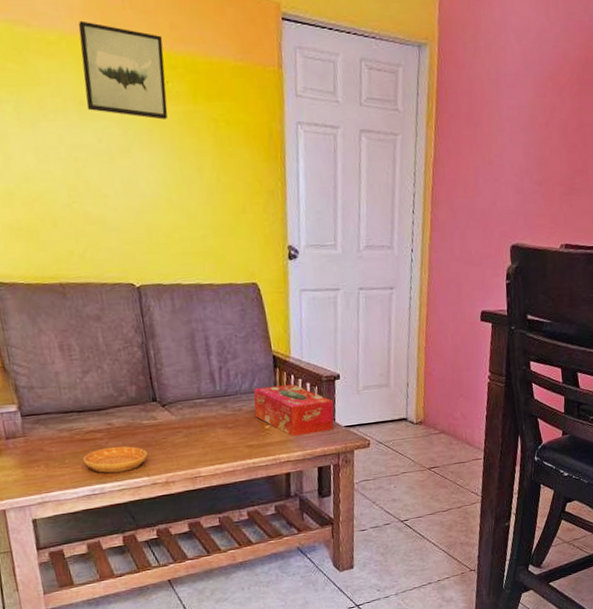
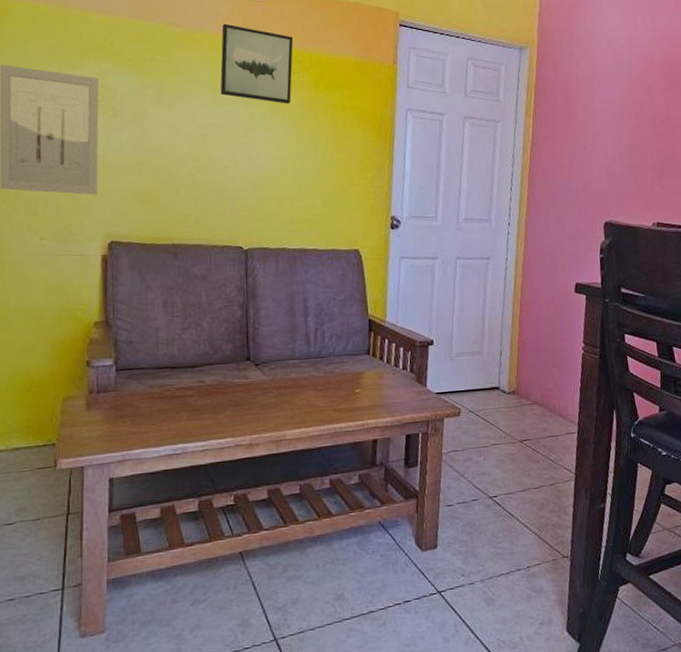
saucer: present [82,446,148,473] -> none [169,404,235,433]
tissue box: present [253,384,334,436] -> none [346,348,426,401]

